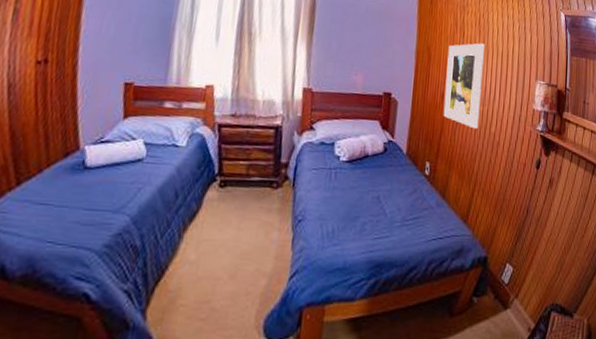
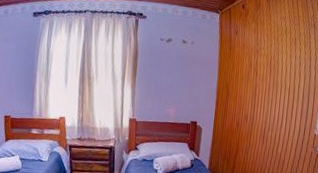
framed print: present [443,43,484,130] -> none [238,80,274,150]

